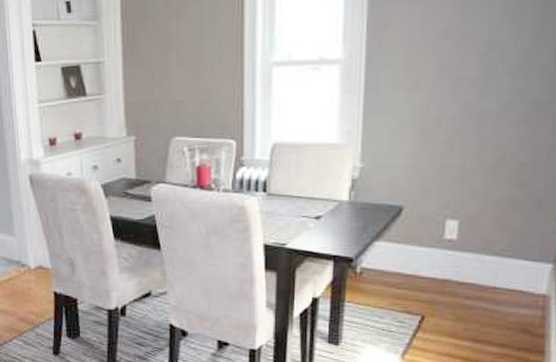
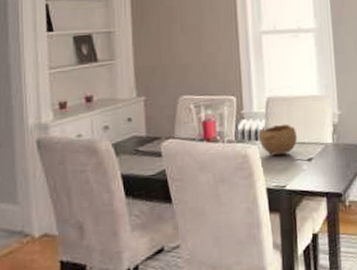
bowl: none [259,175,306,210] -> present [258,124,298,156]

